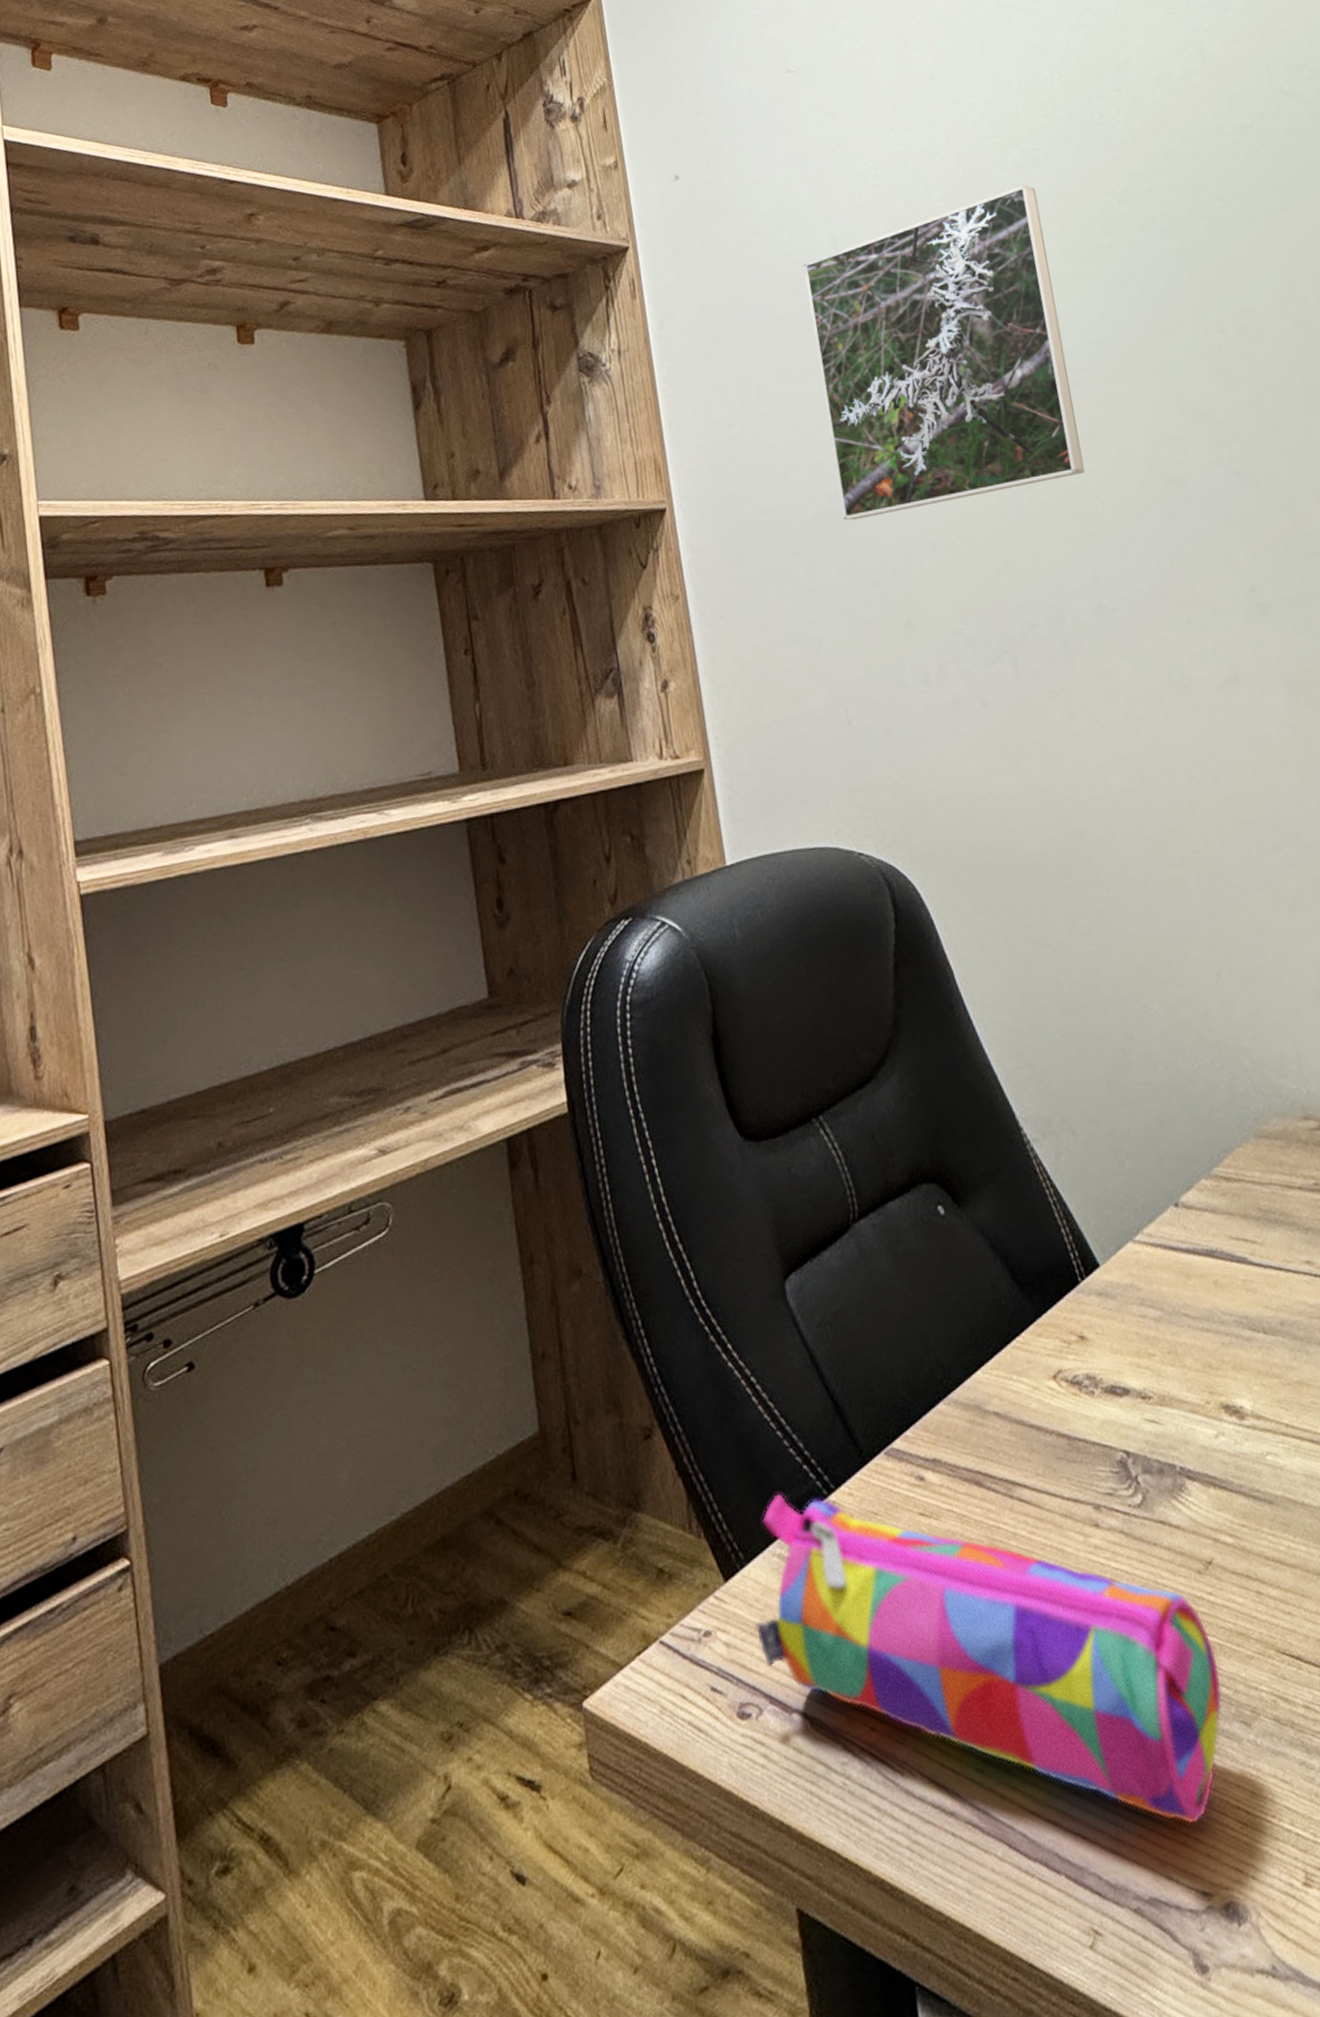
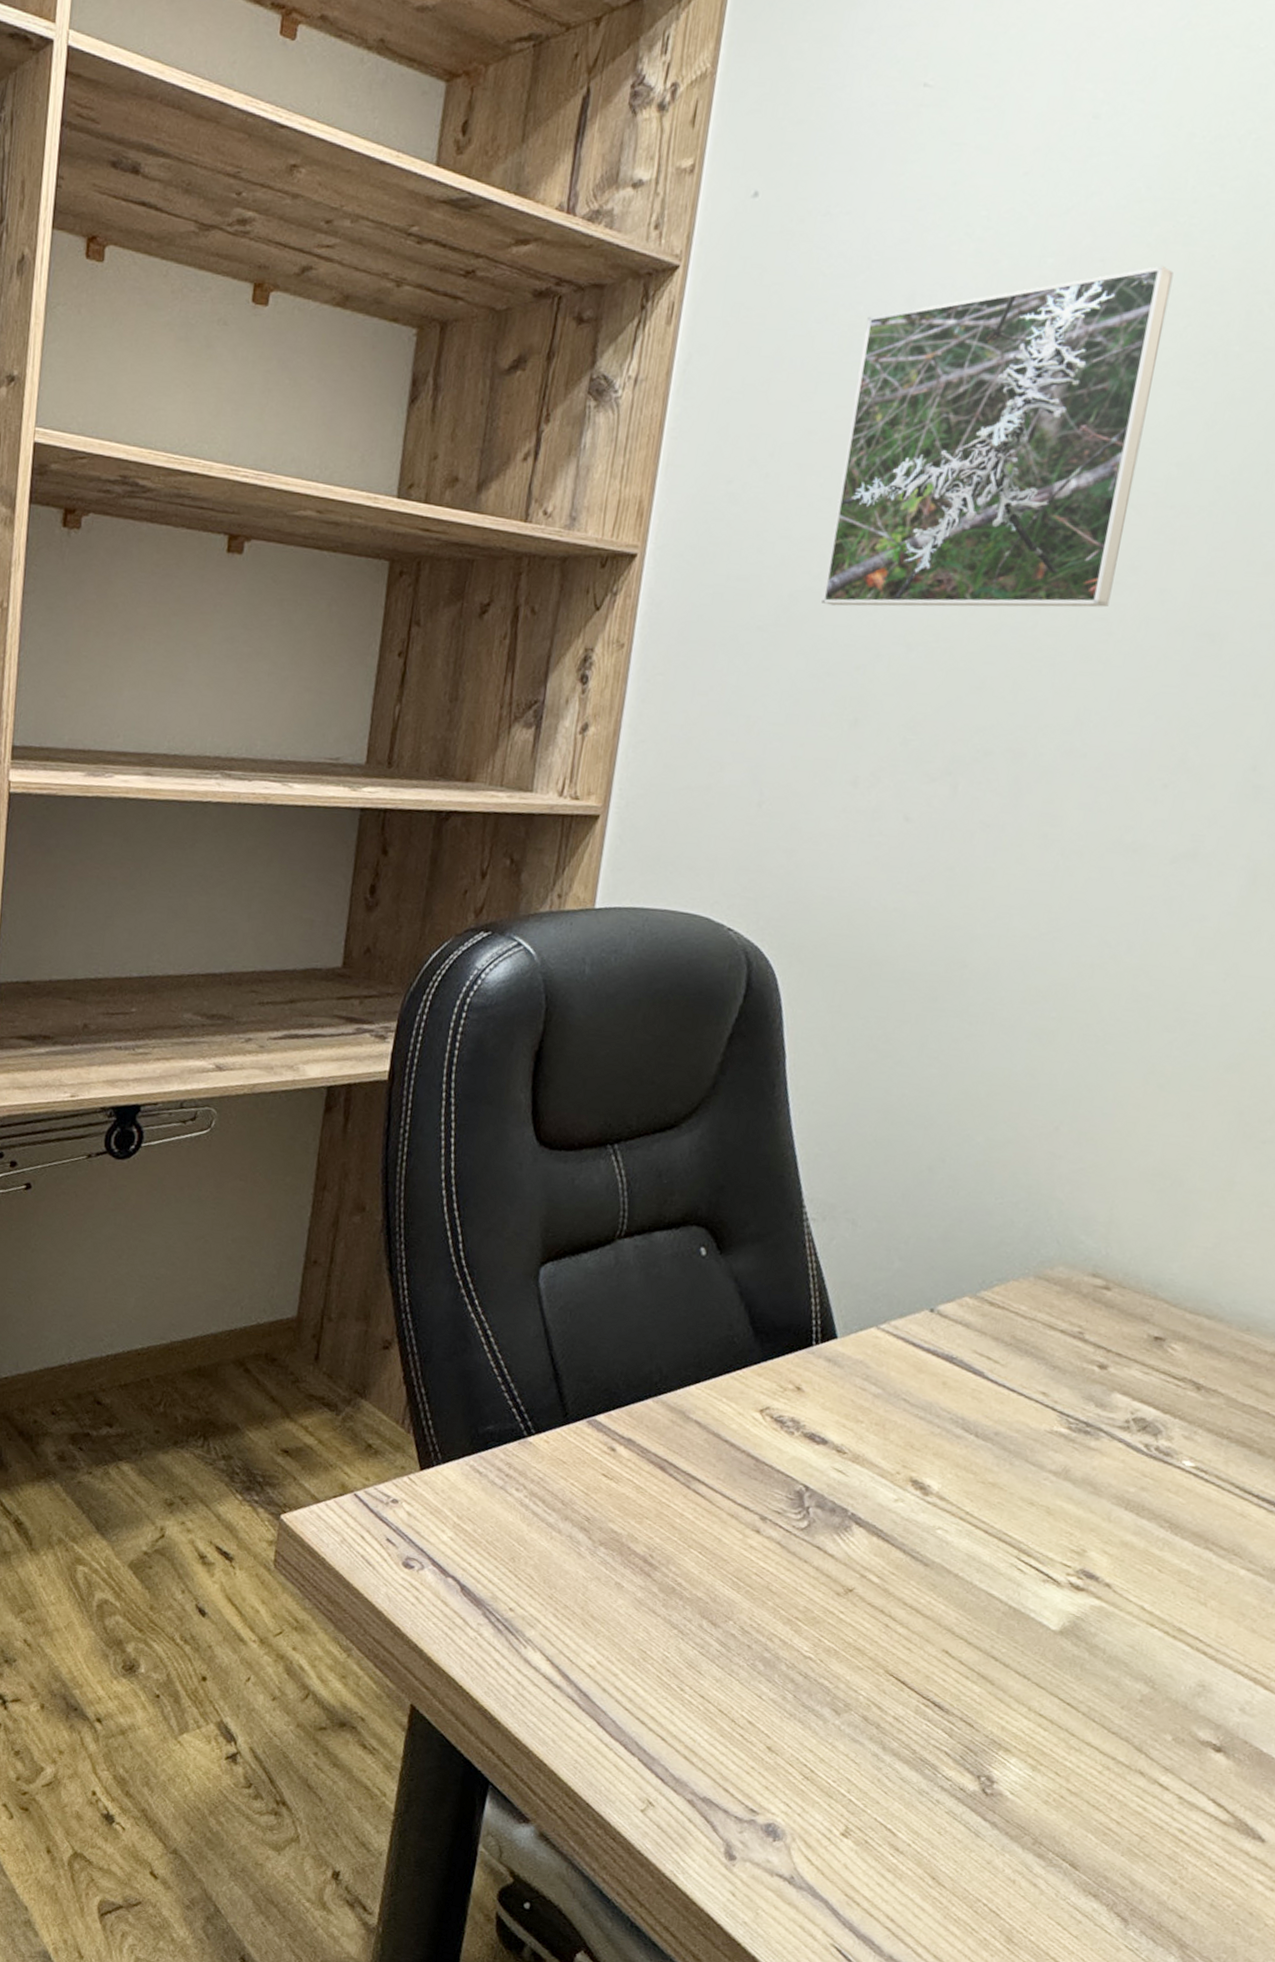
pencil case: present [756,1493,1222,1825] -> none [435,1422,830,1764]

